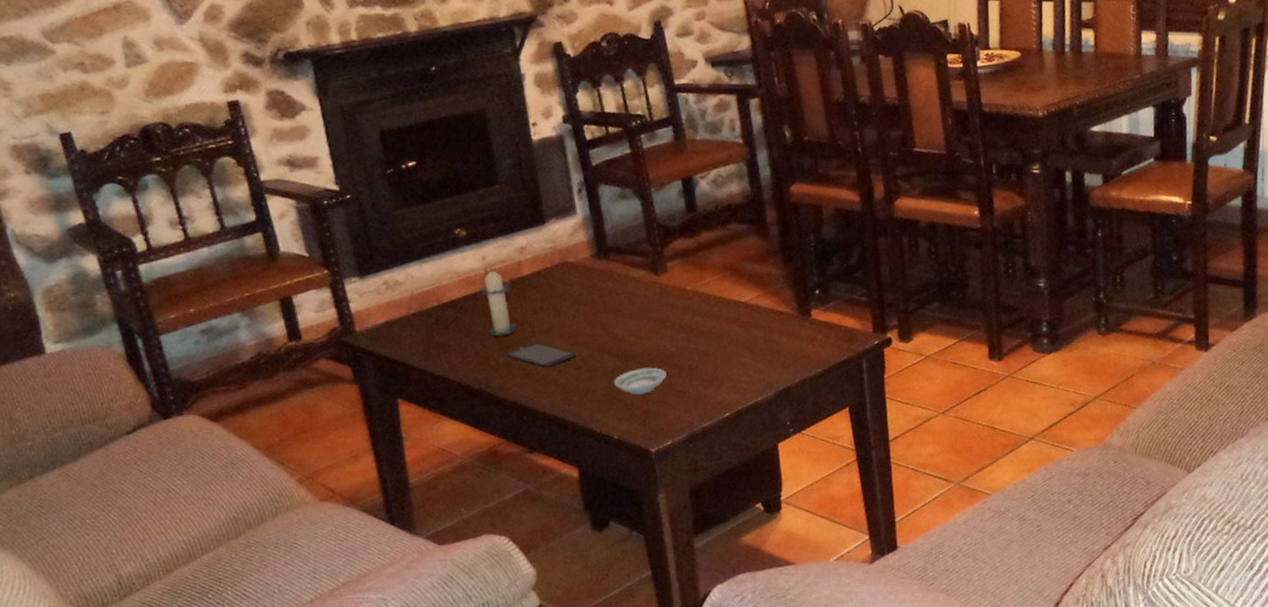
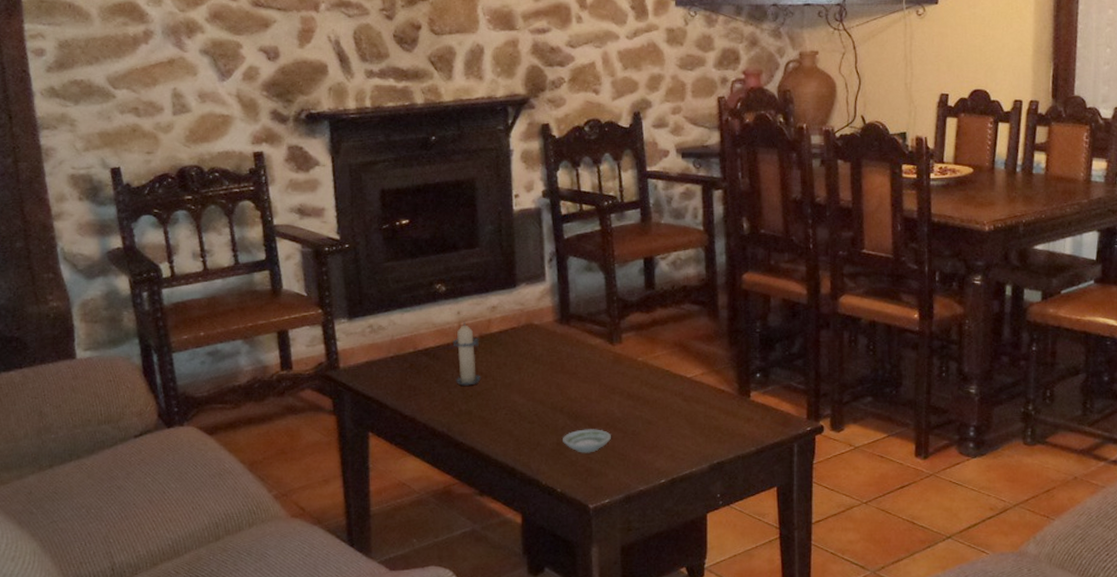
smartphone: present [506,343,576,367] -> none [469,395,531,418]

